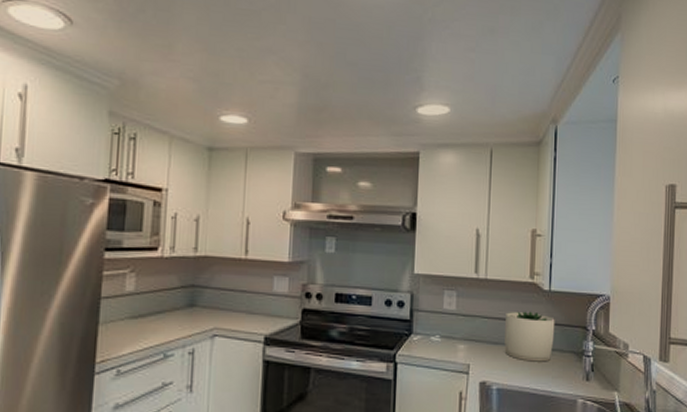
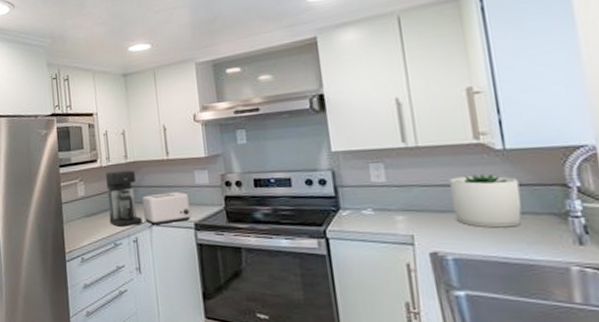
coffee maker: none [161,264,204,335] -> present [106,170,142,228]
toaster: none [207,298,264,335] -> present [142,192,191,225]

